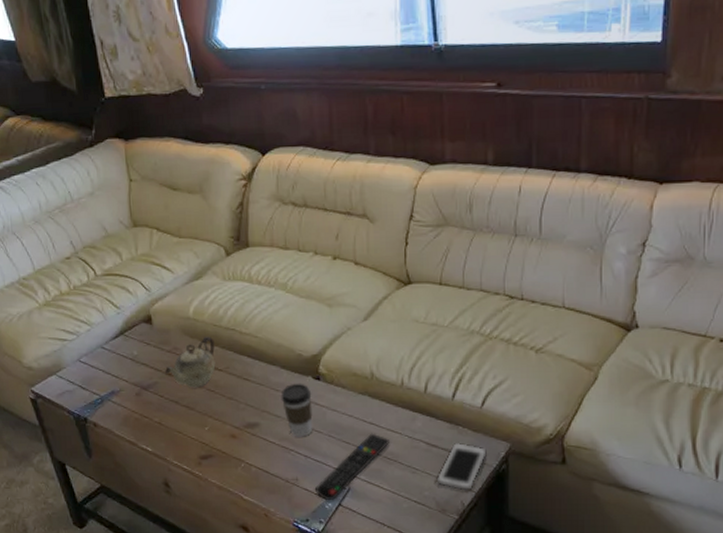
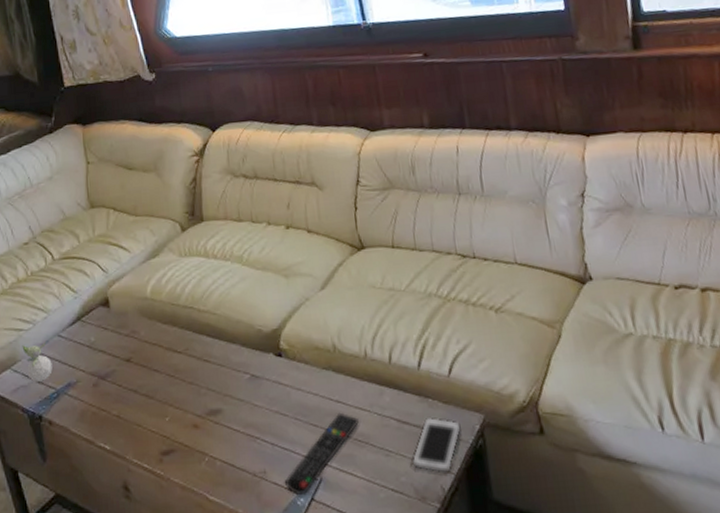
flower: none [66,351,97,388] -> present [22,340,53,382]
teapot: present [164,336,216,388] -> none [122,316,175,374]
coffee cup: present [281,383,313,437] -> none [243,361,278,423]

